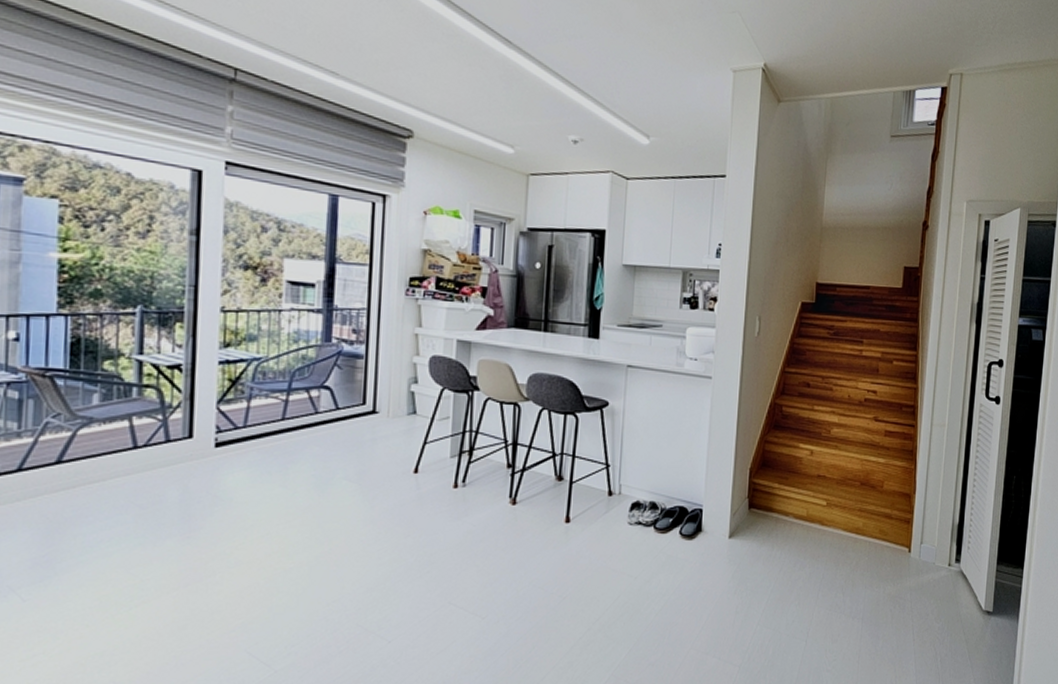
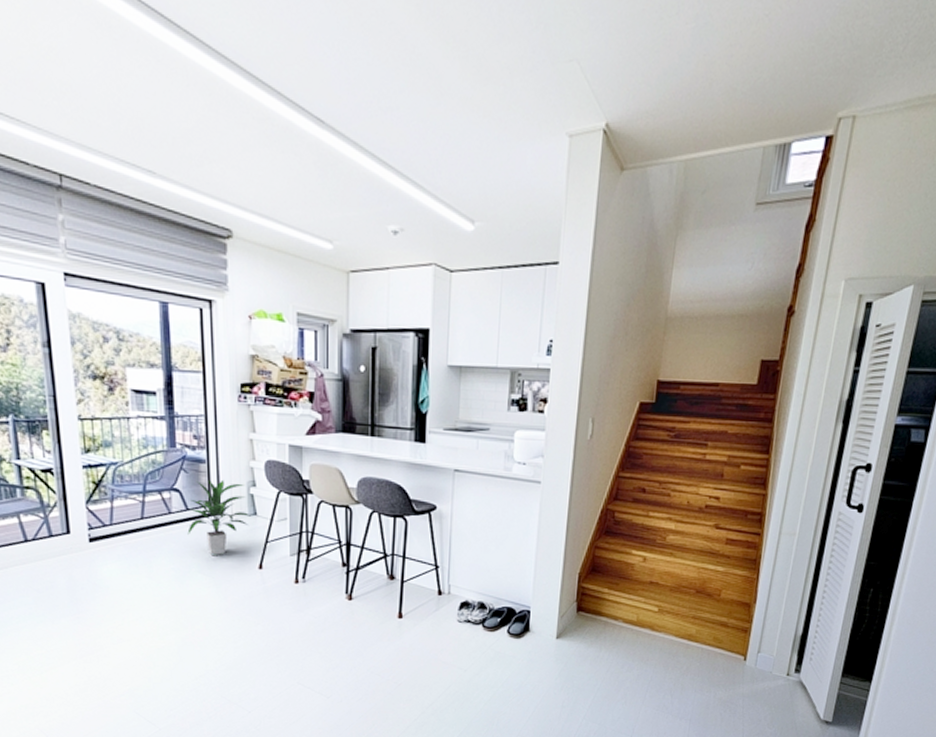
indoor plant: none [335,376,409,460] -> present [187,479,251,556]

